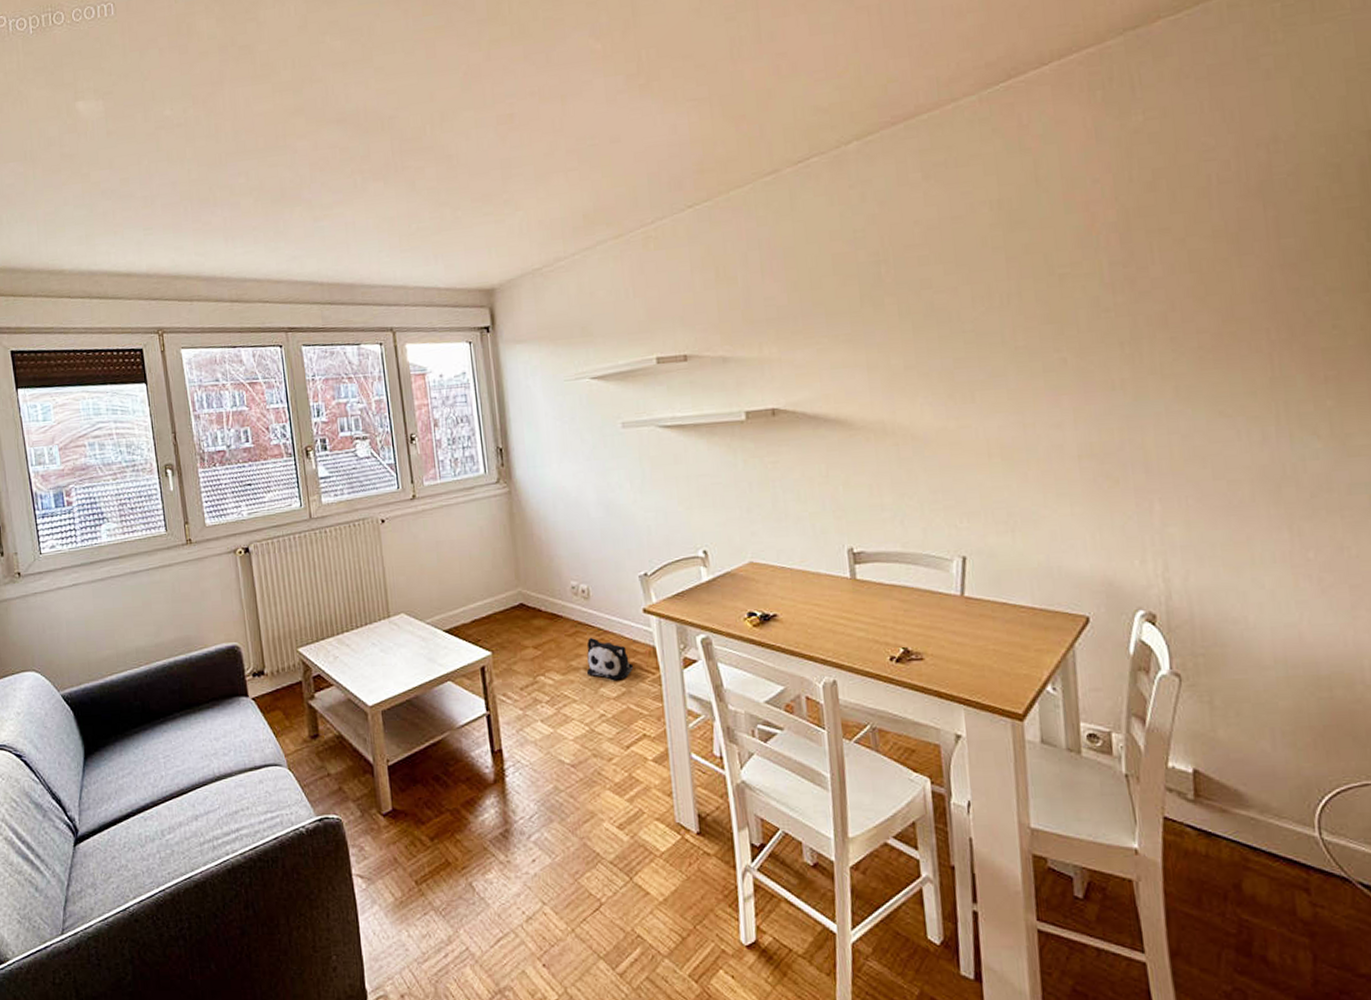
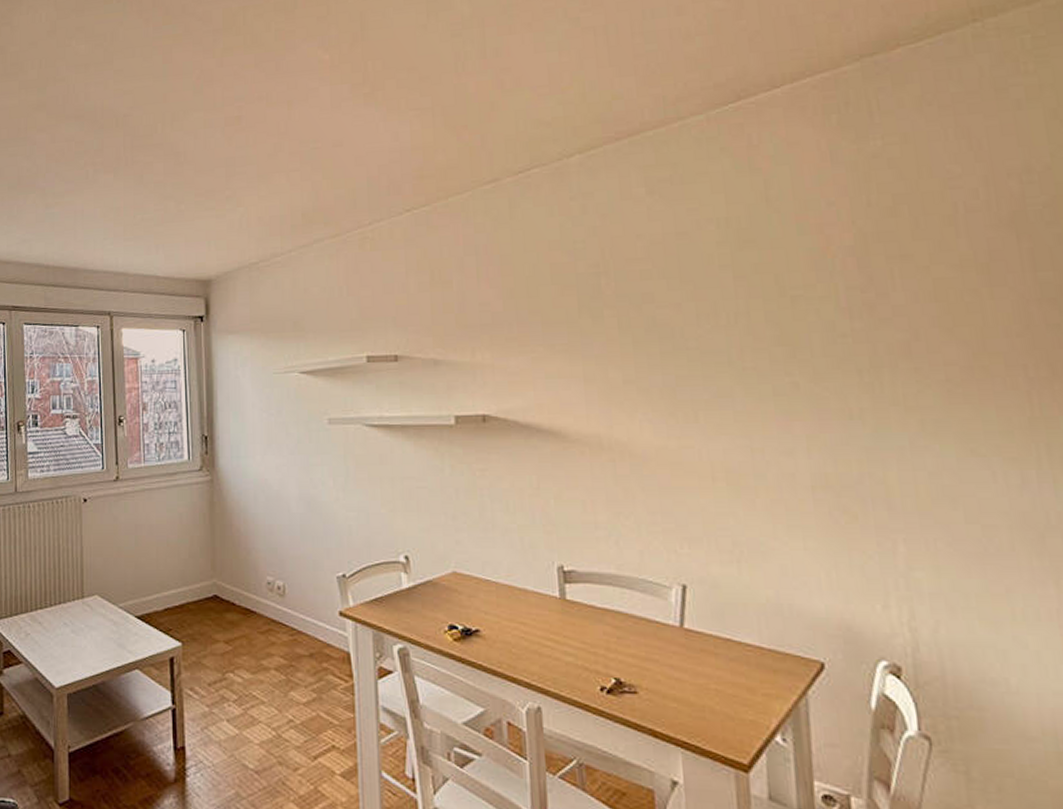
plush toy: present [587,637,634,680] -> none [278,636,326,684]

